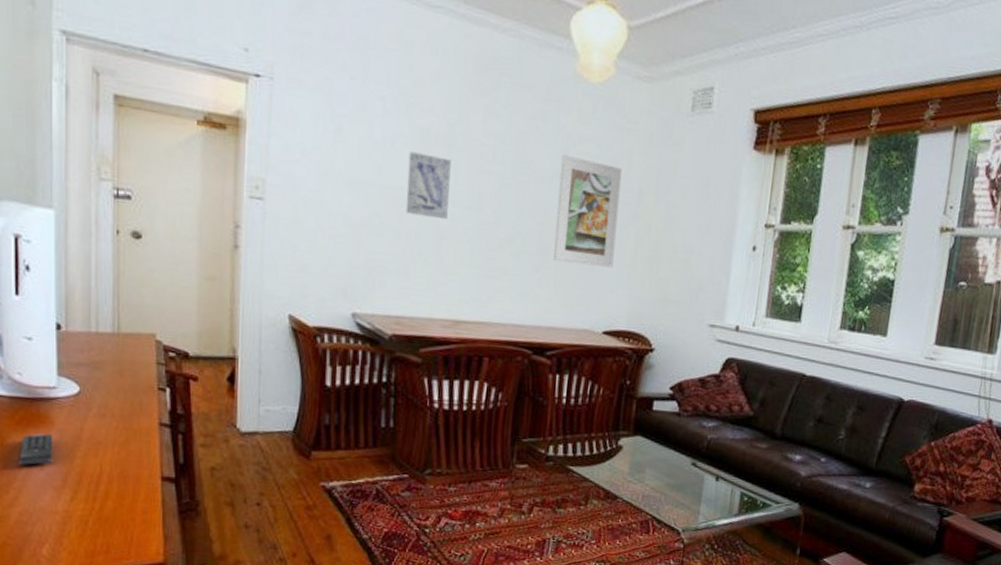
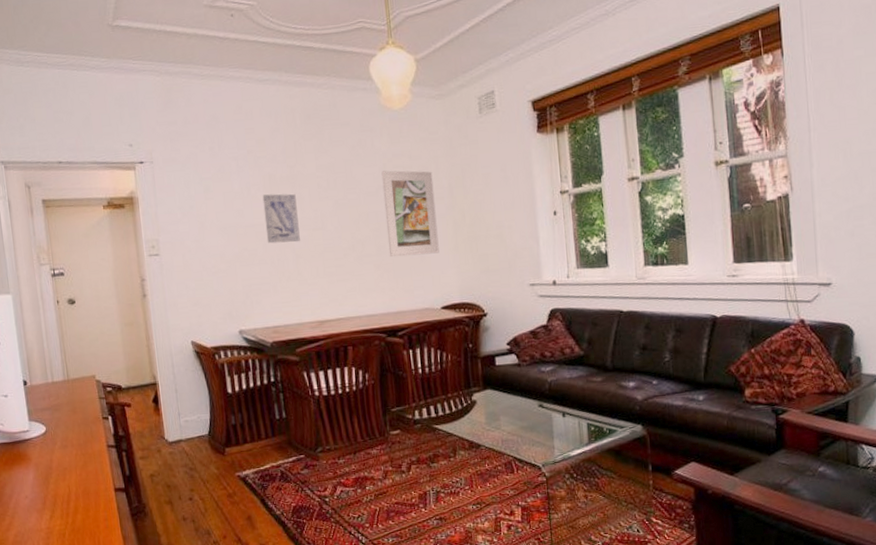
remote control: present [19,433,53,465] -> none [9,468,34,496]

